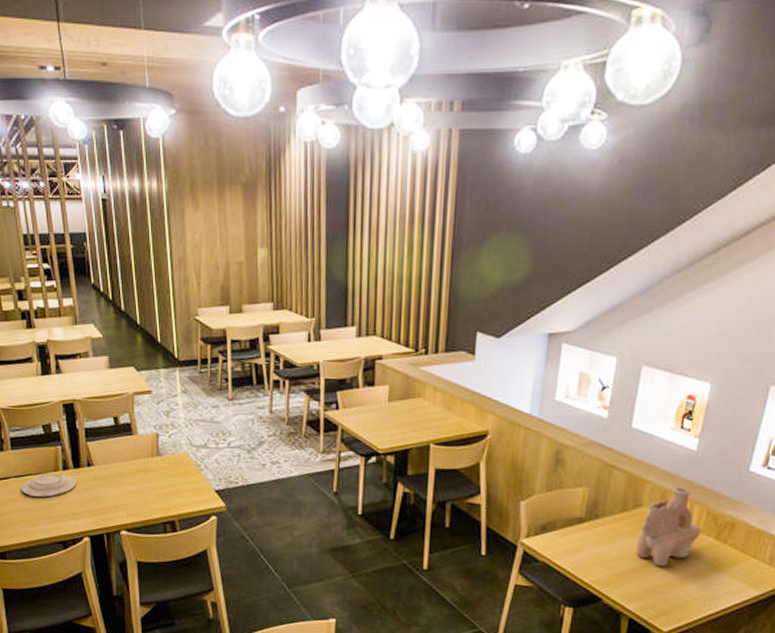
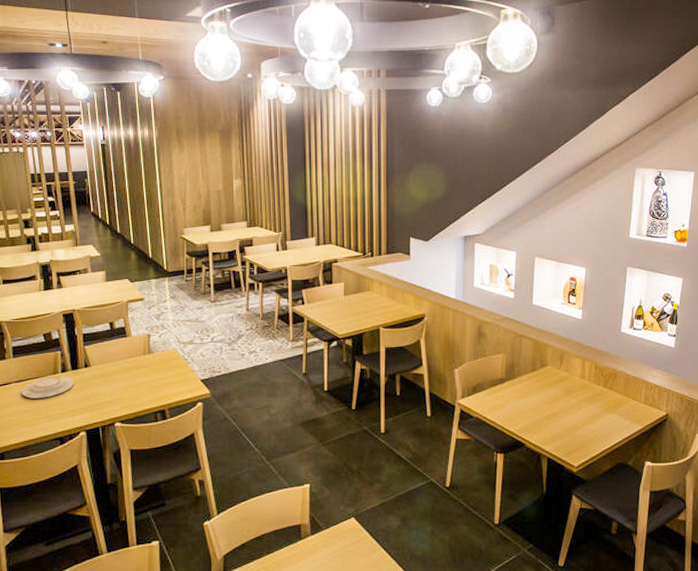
decorative vase: present [635,488,702,567] -> none [546,349,593,413]

